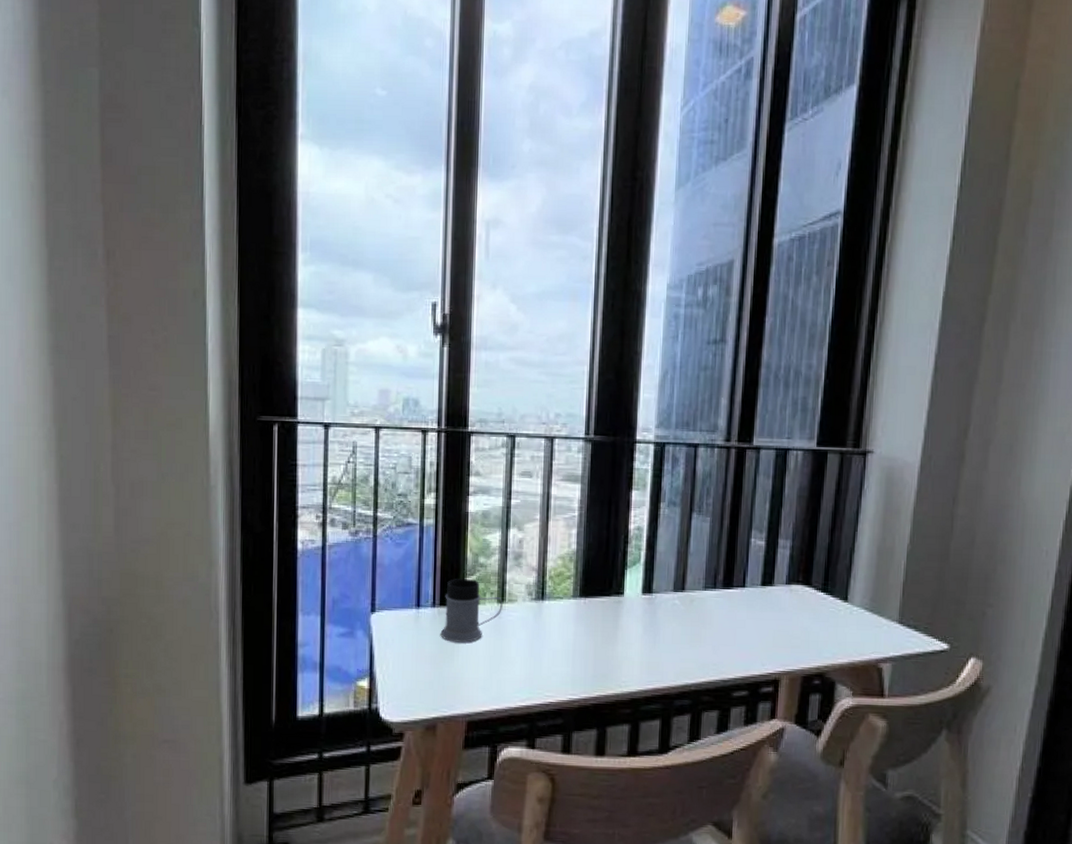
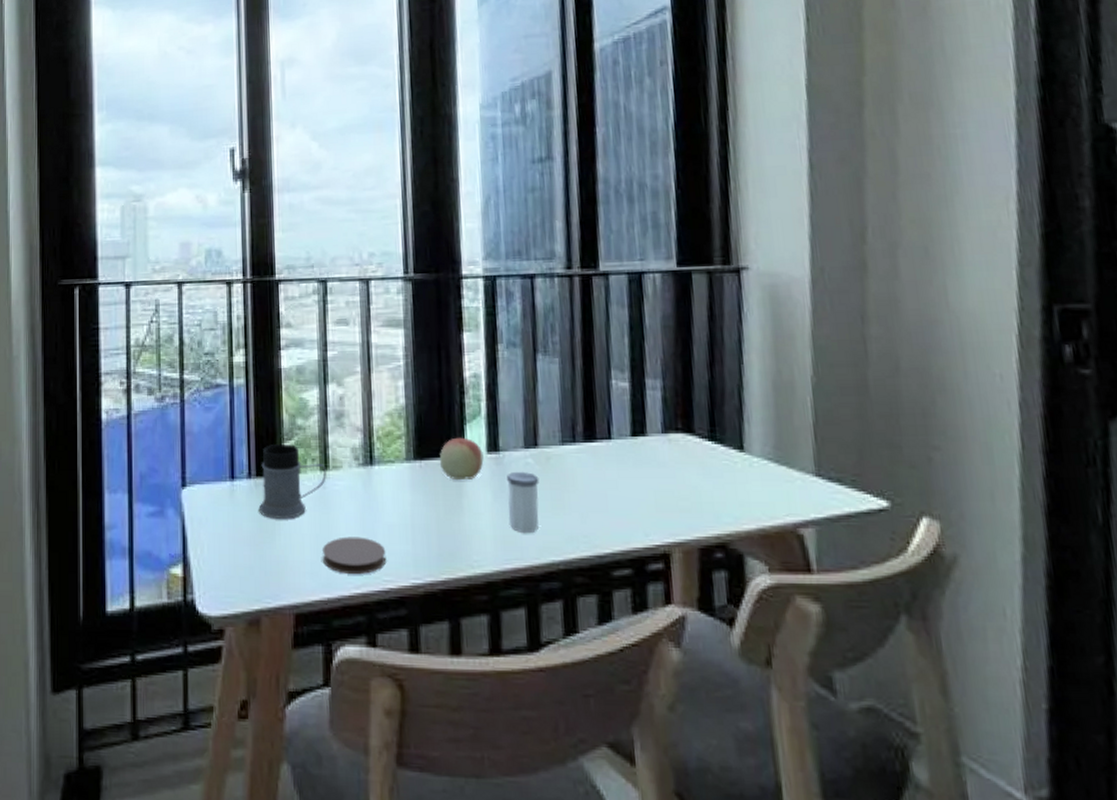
coaster: none [494,659,549,691] -> present [322,536,386,575]
fruit: none [601,580,639,616] -> present [439,437,484,481]
salt shaker: none [654,610,683,661] -> present [507,471,540,534]

